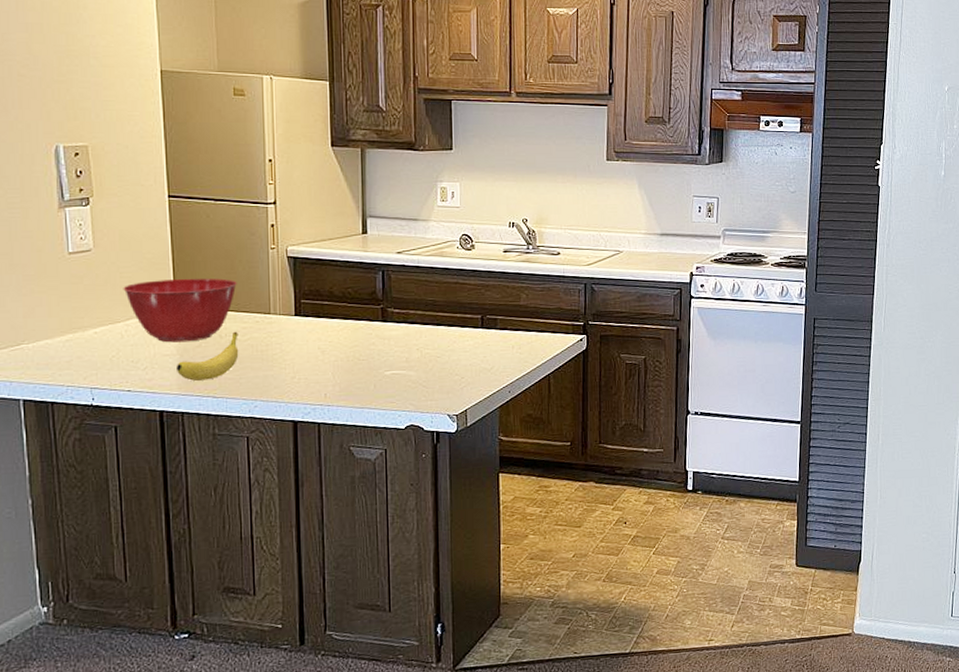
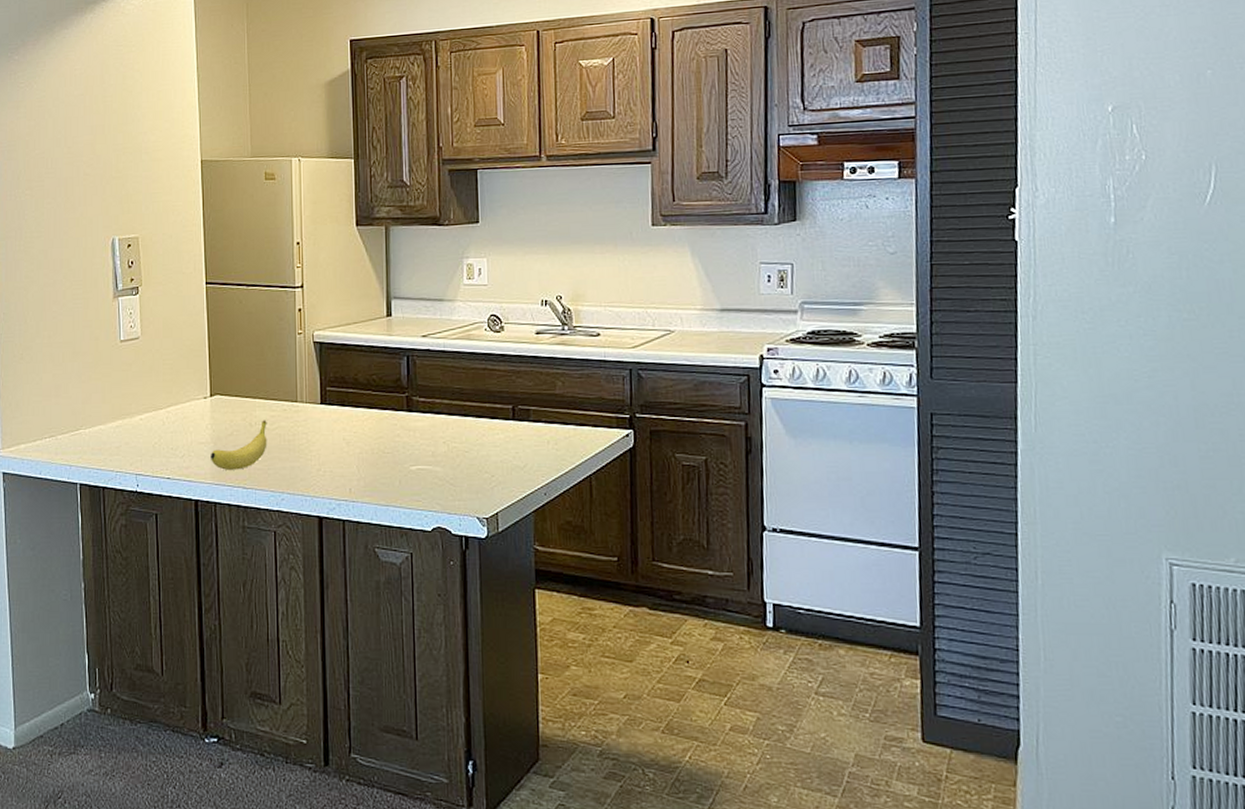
mixing bowl: present [123,278,237,343] -> none [165,364,266,430]

